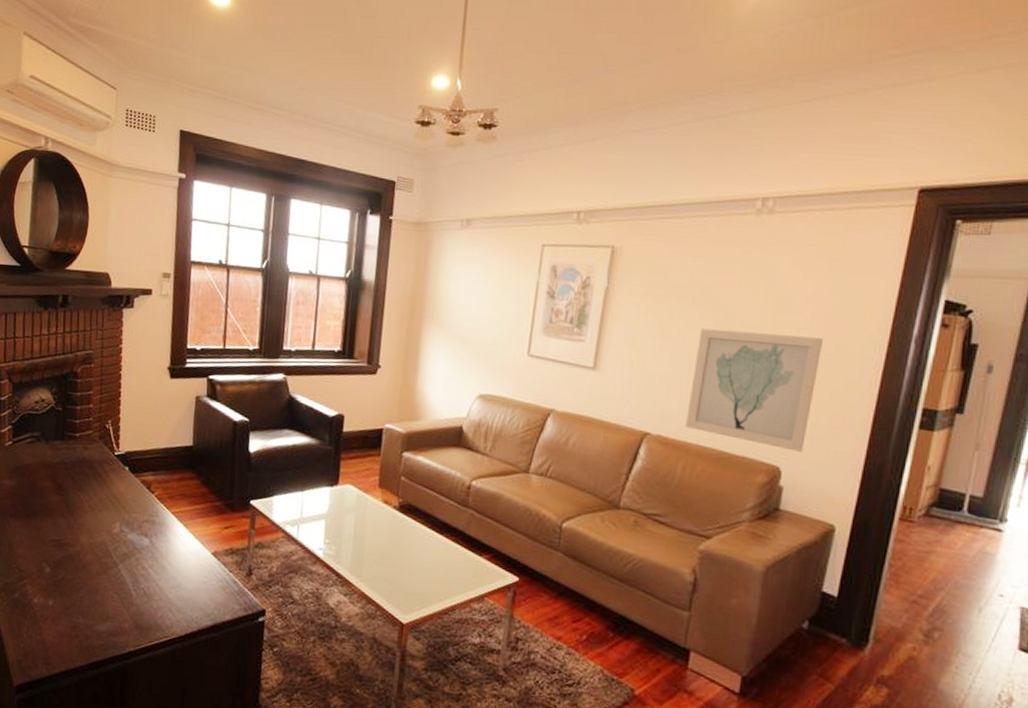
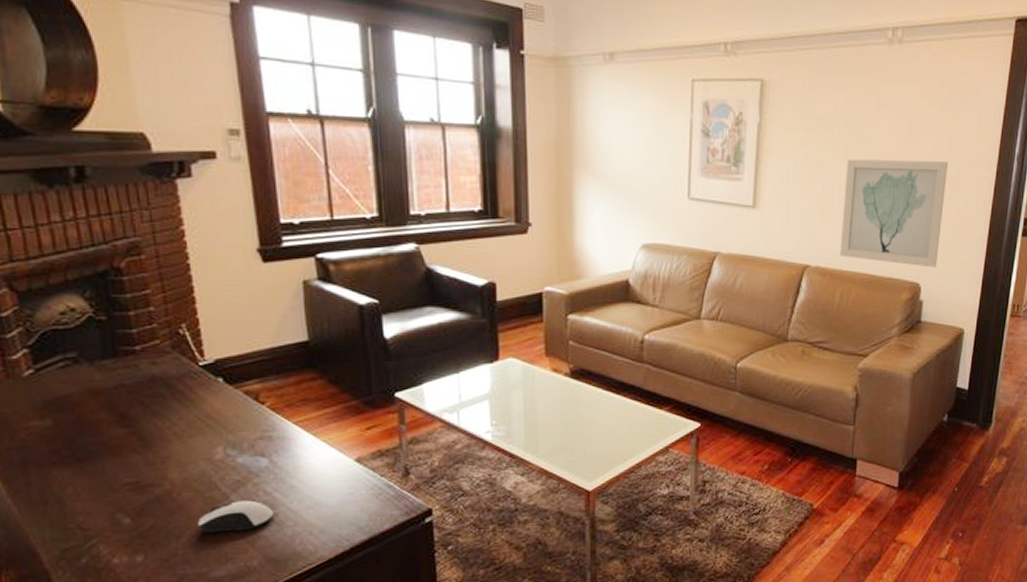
computer mouse: none [93,570,146,597] -> present [198,500,273,533]

